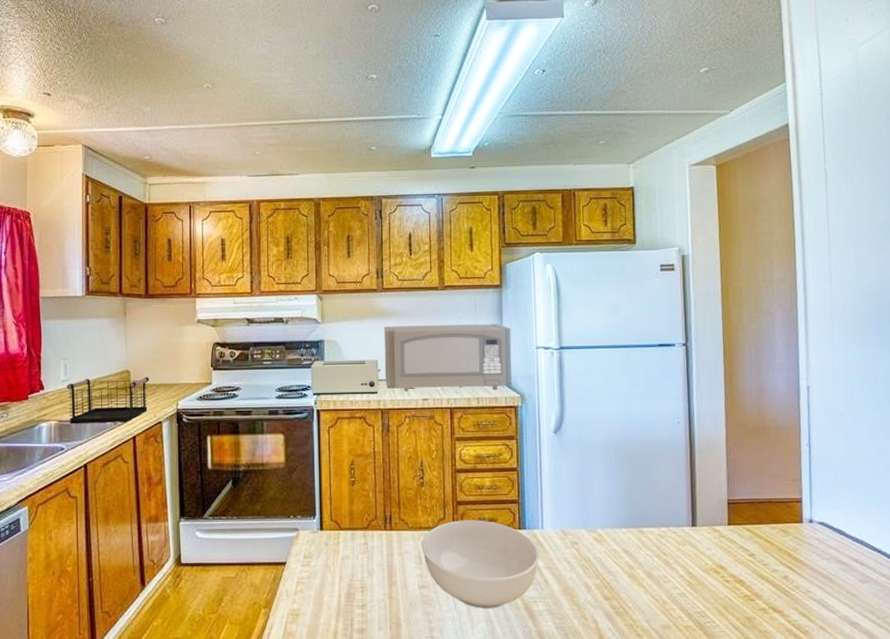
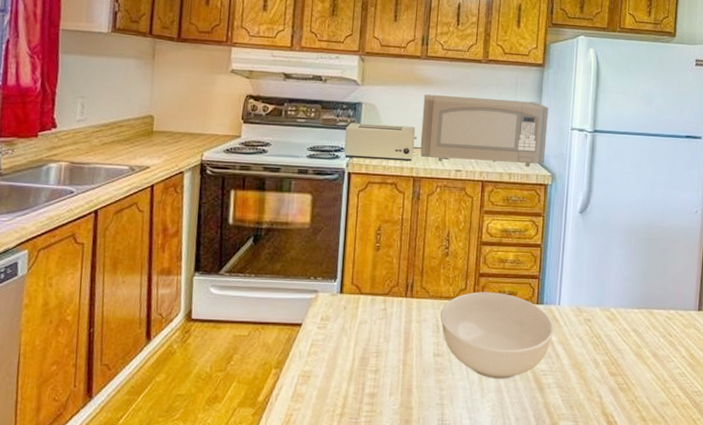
dish rack: present [67,377,150,423] -> none [82,120,175,169]

